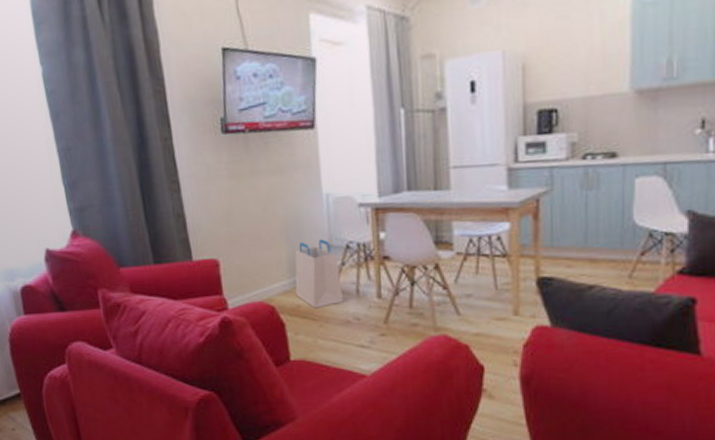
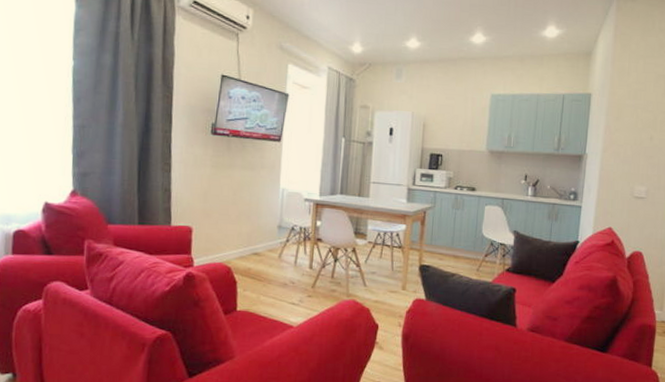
shopping bag: present [295,239,343,309] -> none [249,221,285,272]

